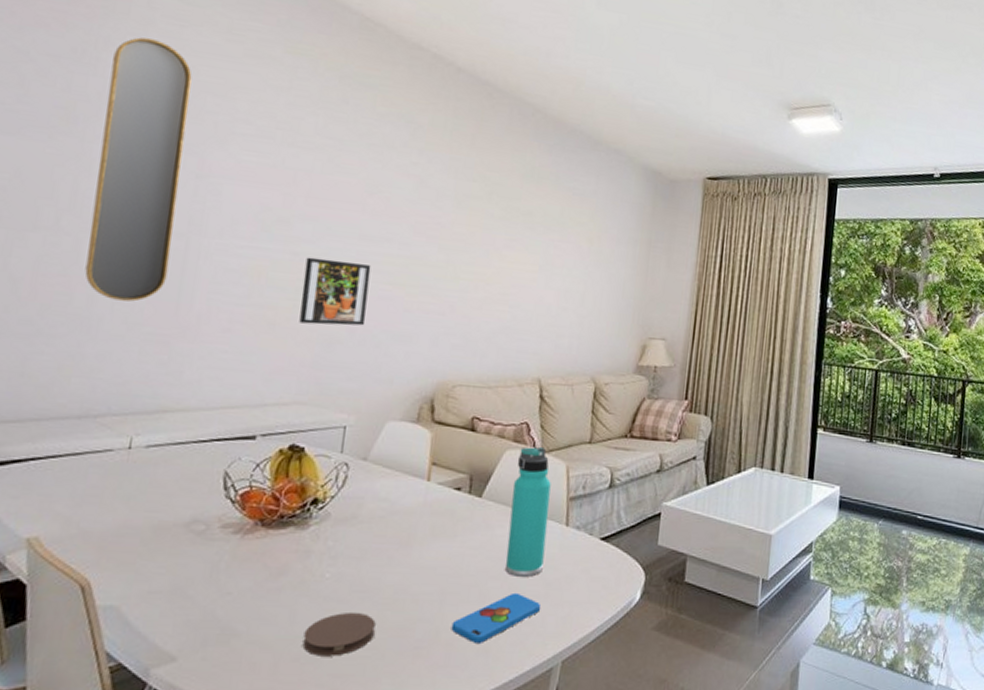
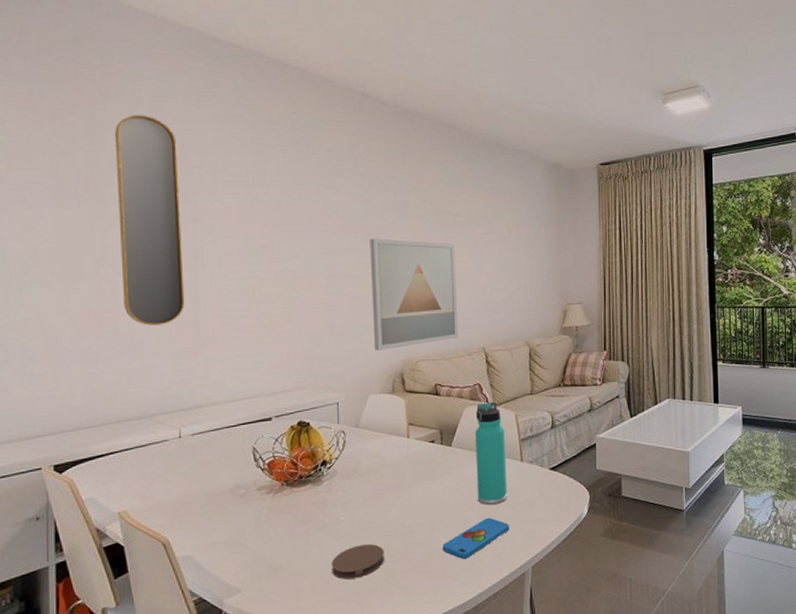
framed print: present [299,257,371,326] -> none [288,272,341,326]
wall art: none [402,228,522,368] -> present [370,238,459,351]

